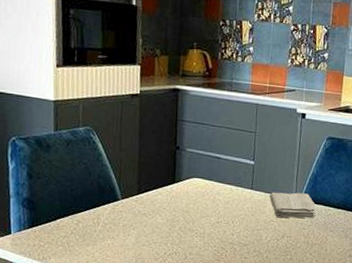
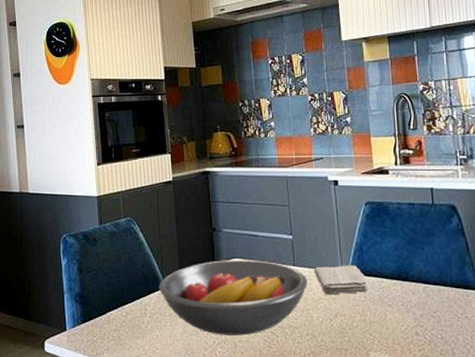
fruit bowl: none [114,178,262,249] -> present [159,260,308,336]

